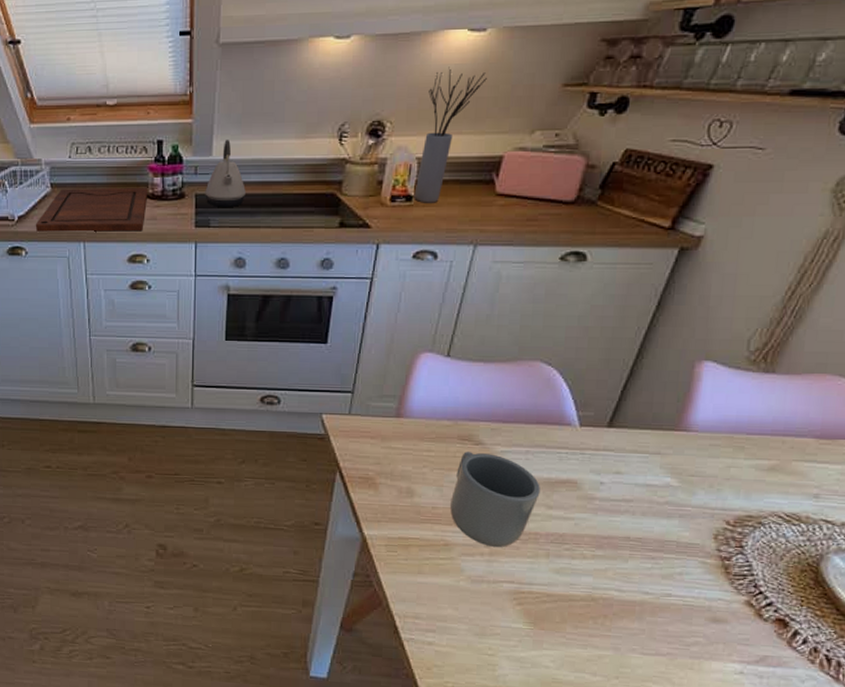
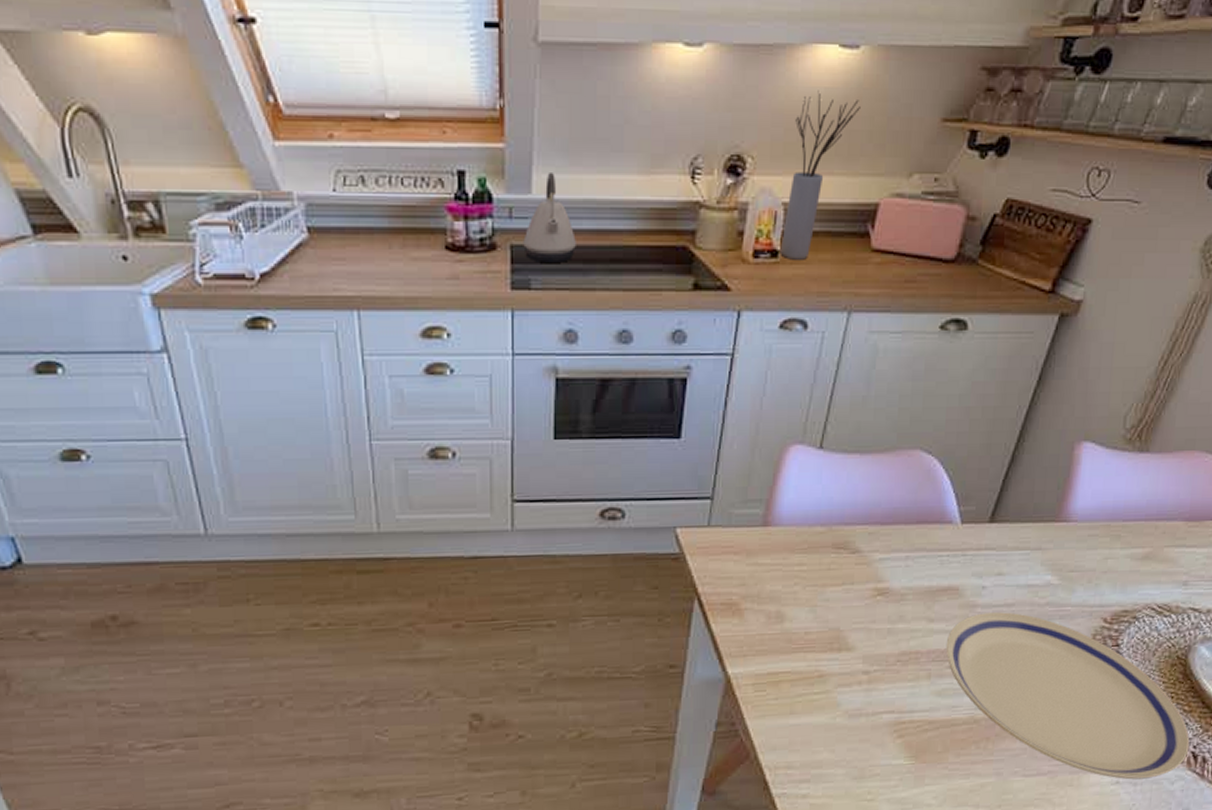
cutting board: present [35,188,148,232] -> none [286,235,447,296]
mug: present [450,452,540,547] -> none [825,562,921,673]
plate: none [564,505,823,674] -> present [945,612,1190,780]

